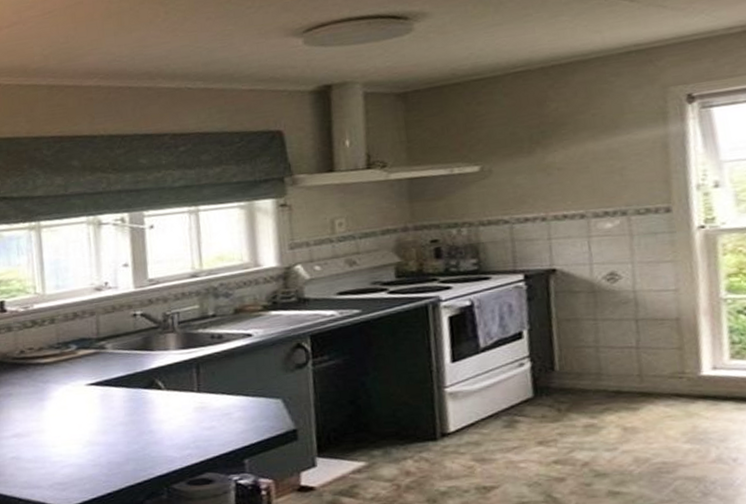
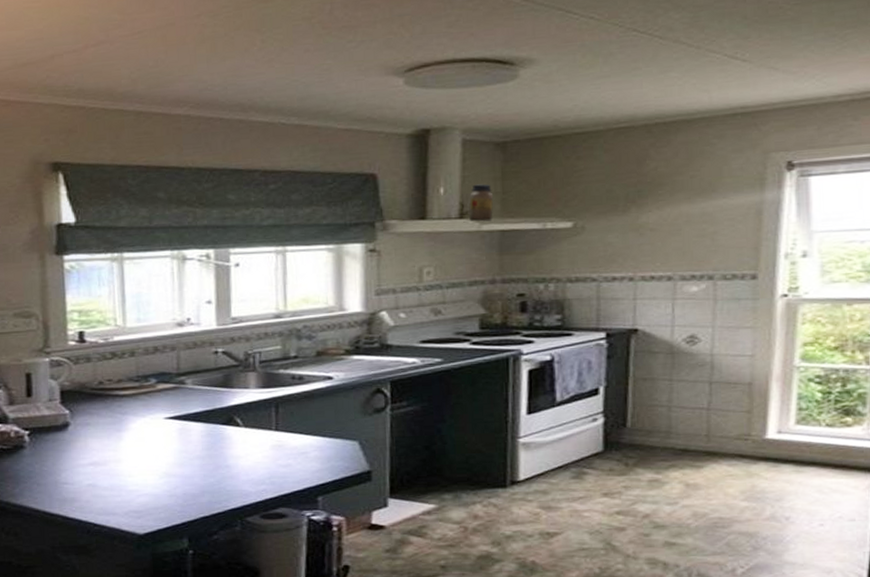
jar: none [375,134,400,171] -> present [469,184,494,222]

